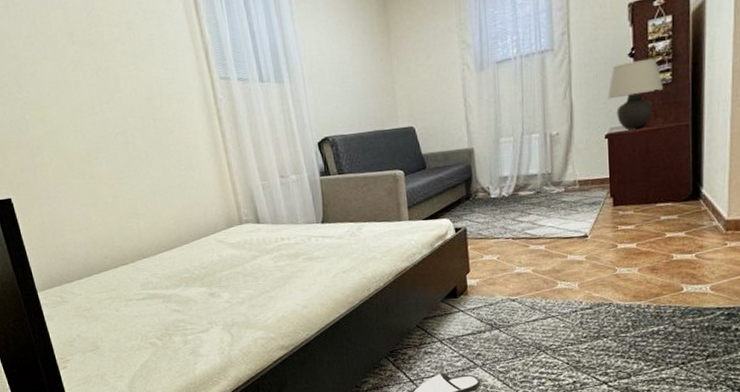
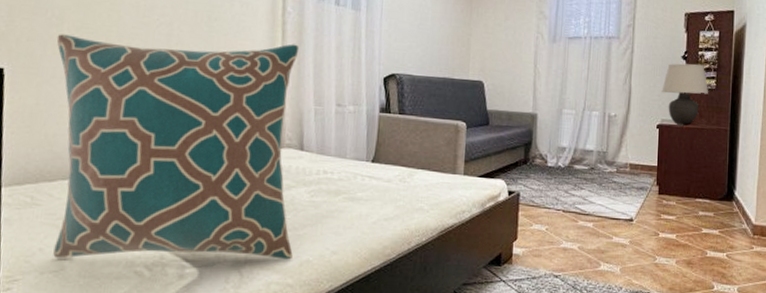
pillow: none [41,128,270,341] -> present [53,34,300,260]

